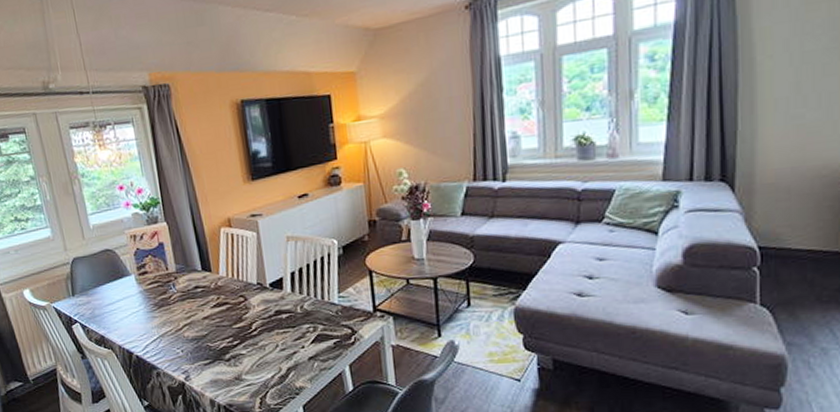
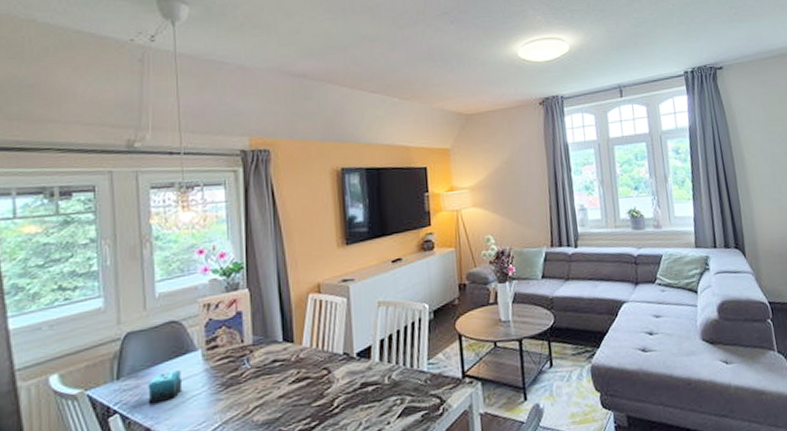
candle: none [96,291,124,318] -> present [148,370,183,405]

